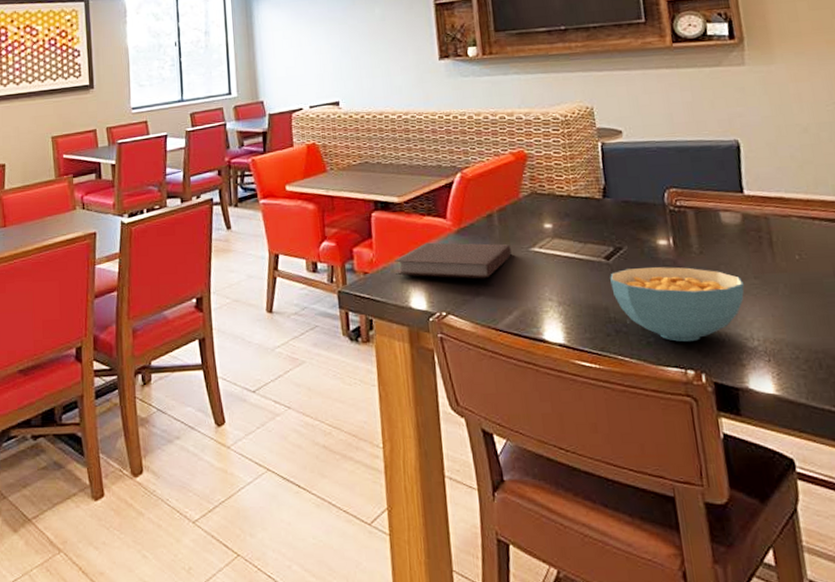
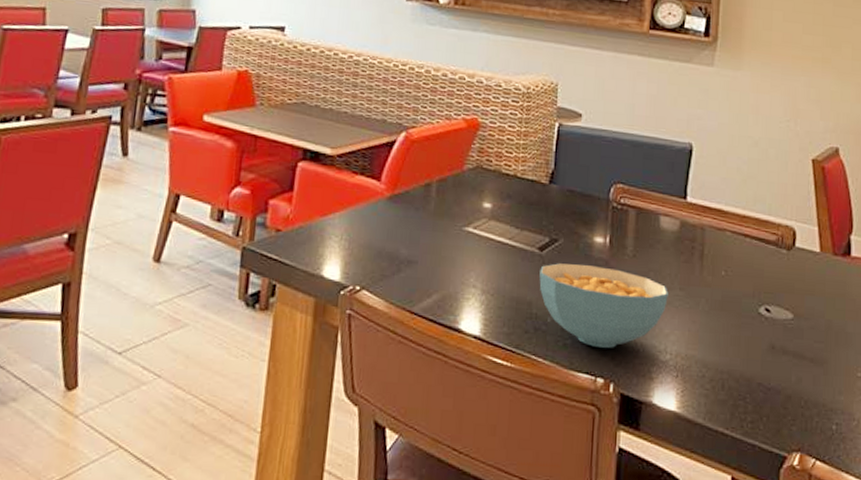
notebook: present [394,242,512,279] -> none [312,205,444,255]

